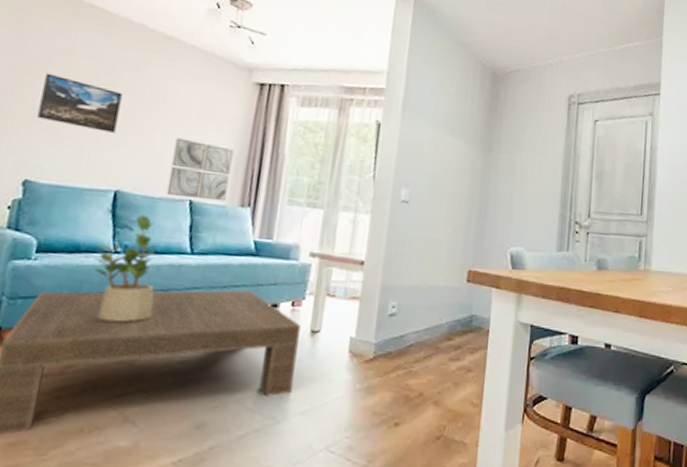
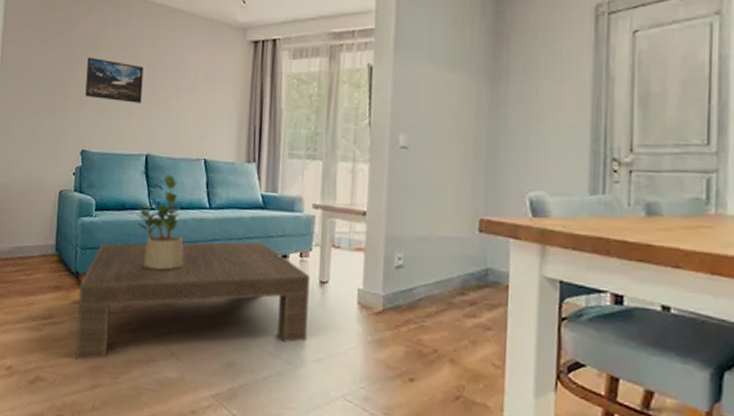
wall art: present [166,137,234,202] -> none [185,102,237,159]

